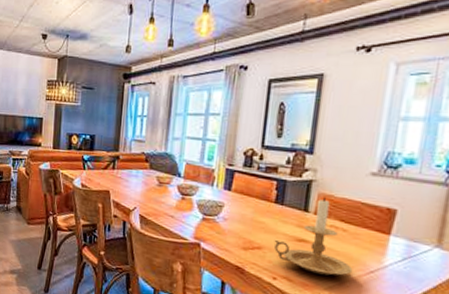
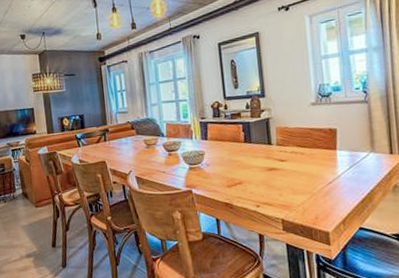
candle holder: present [274,197,353,276] -> none [251,130,316,194]

